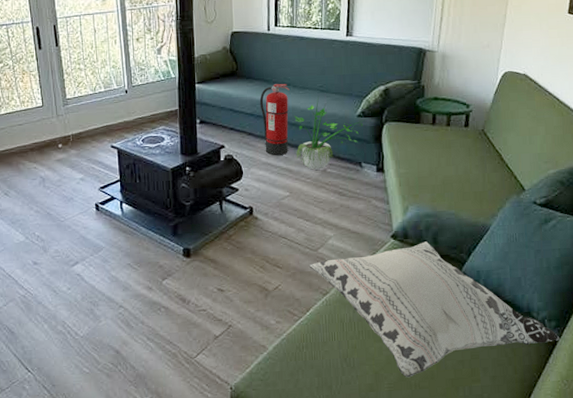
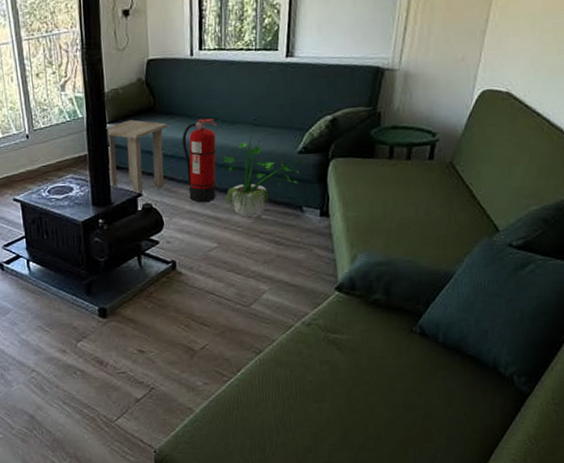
side table: none [195,81,248,148] -> present [105,119,168,196]
decorative pillow: present [308,241,560,378] -> none [239,293,530,439]

